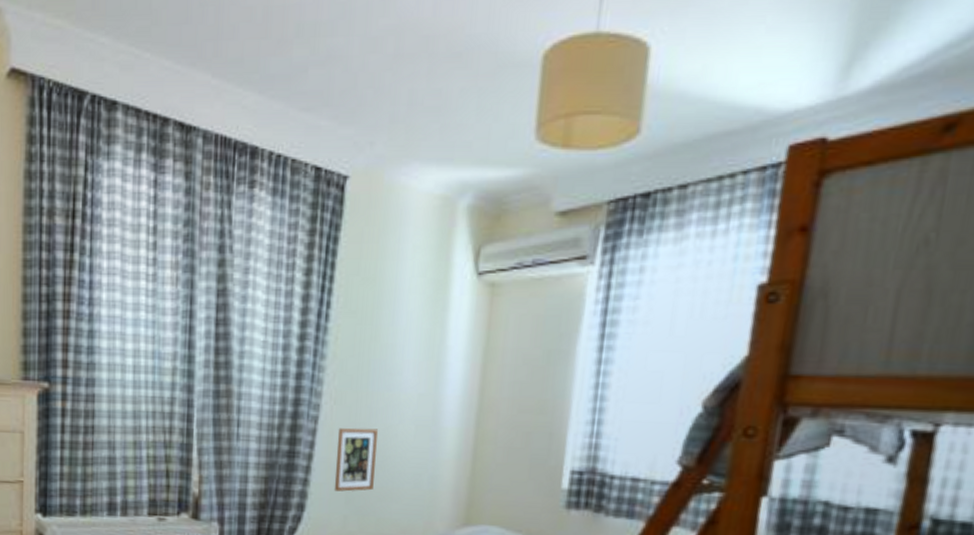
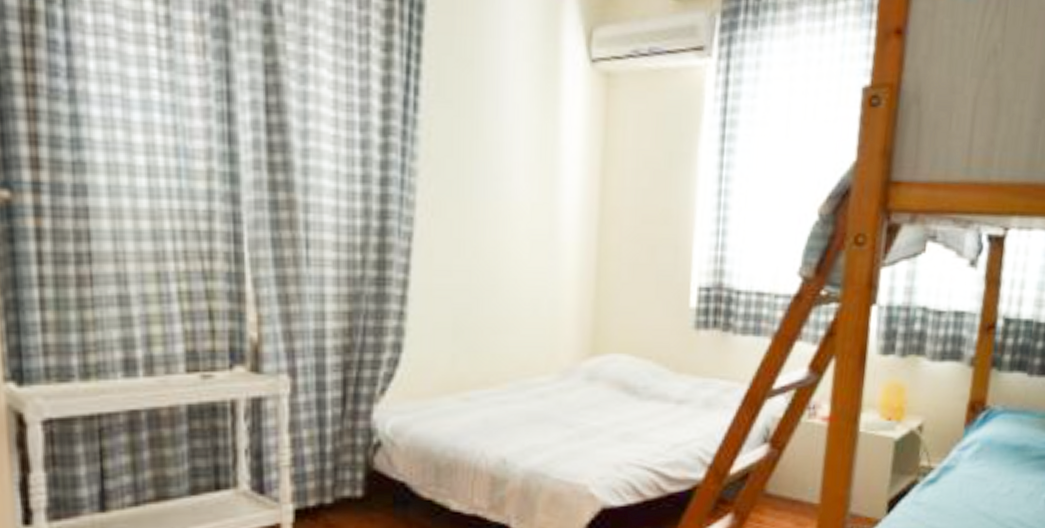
picture frame: present [334,428,379,492] -> none [437,245,488,325]

